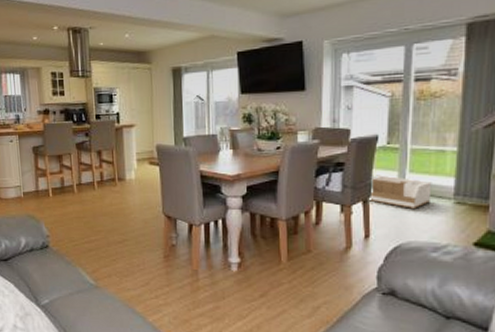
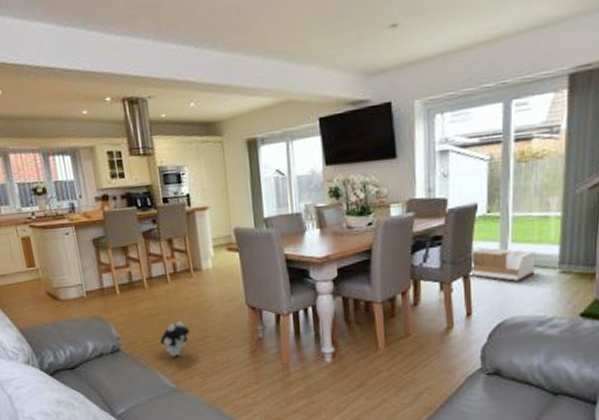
plush toy: none [84,224,112,256] -> present [160,321,191,357]

